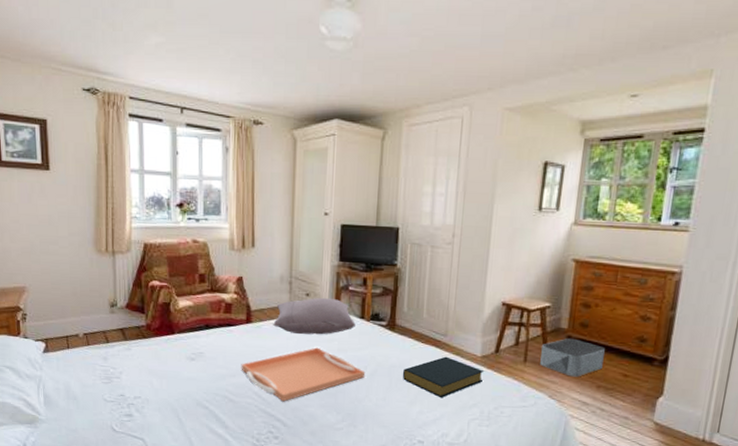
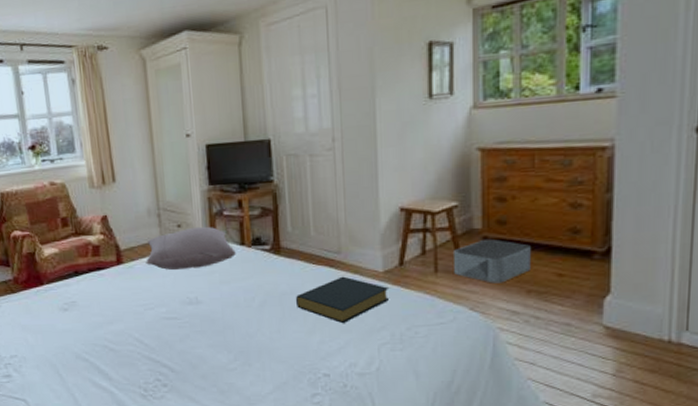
serving tray: present [241,347,366,402] -> none [117,282,254,346]

